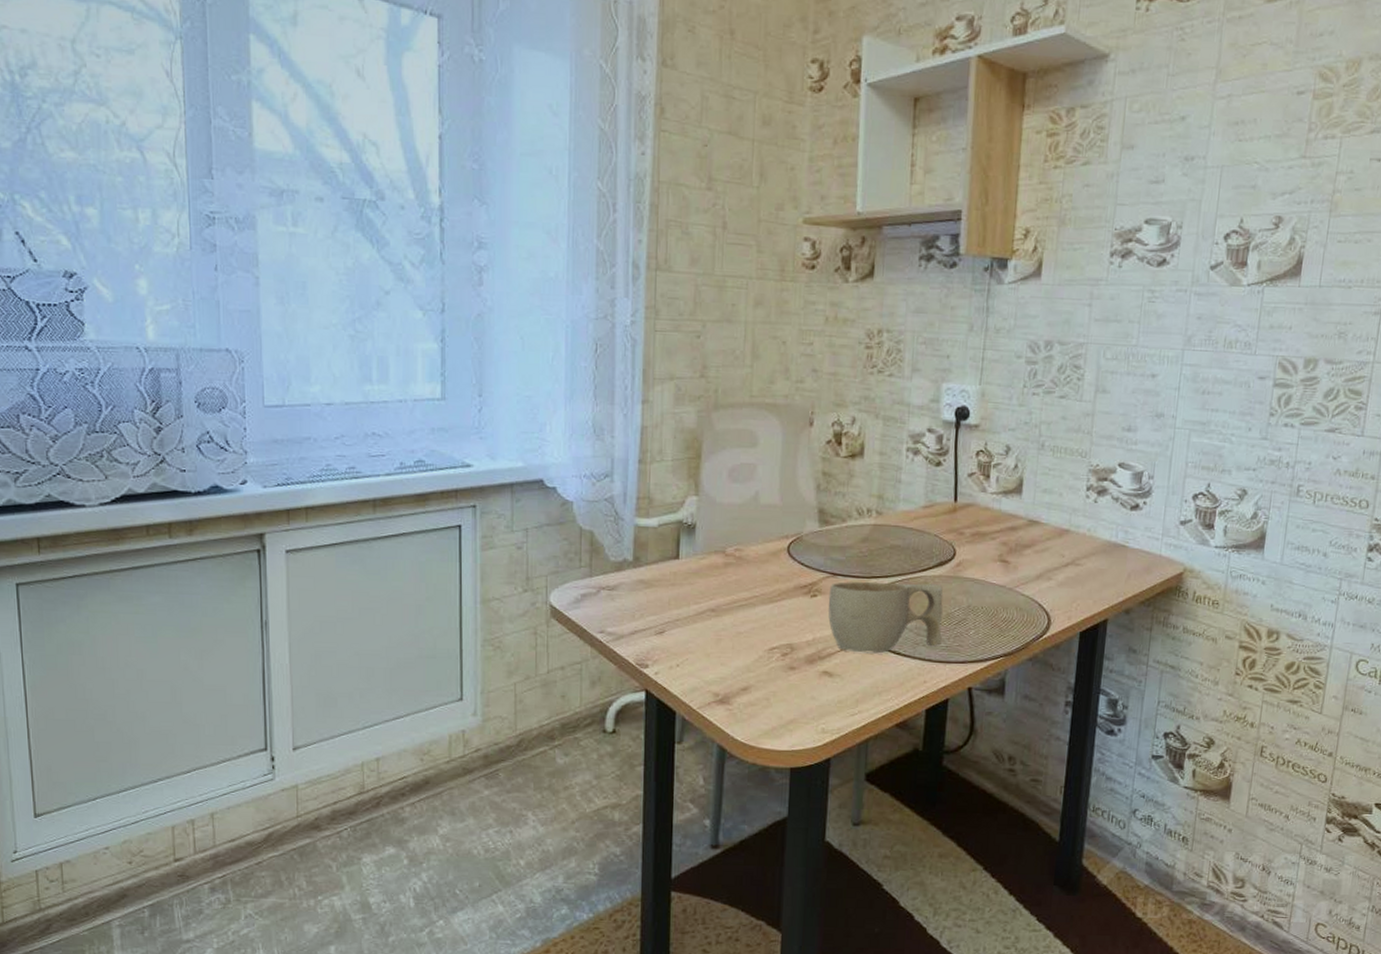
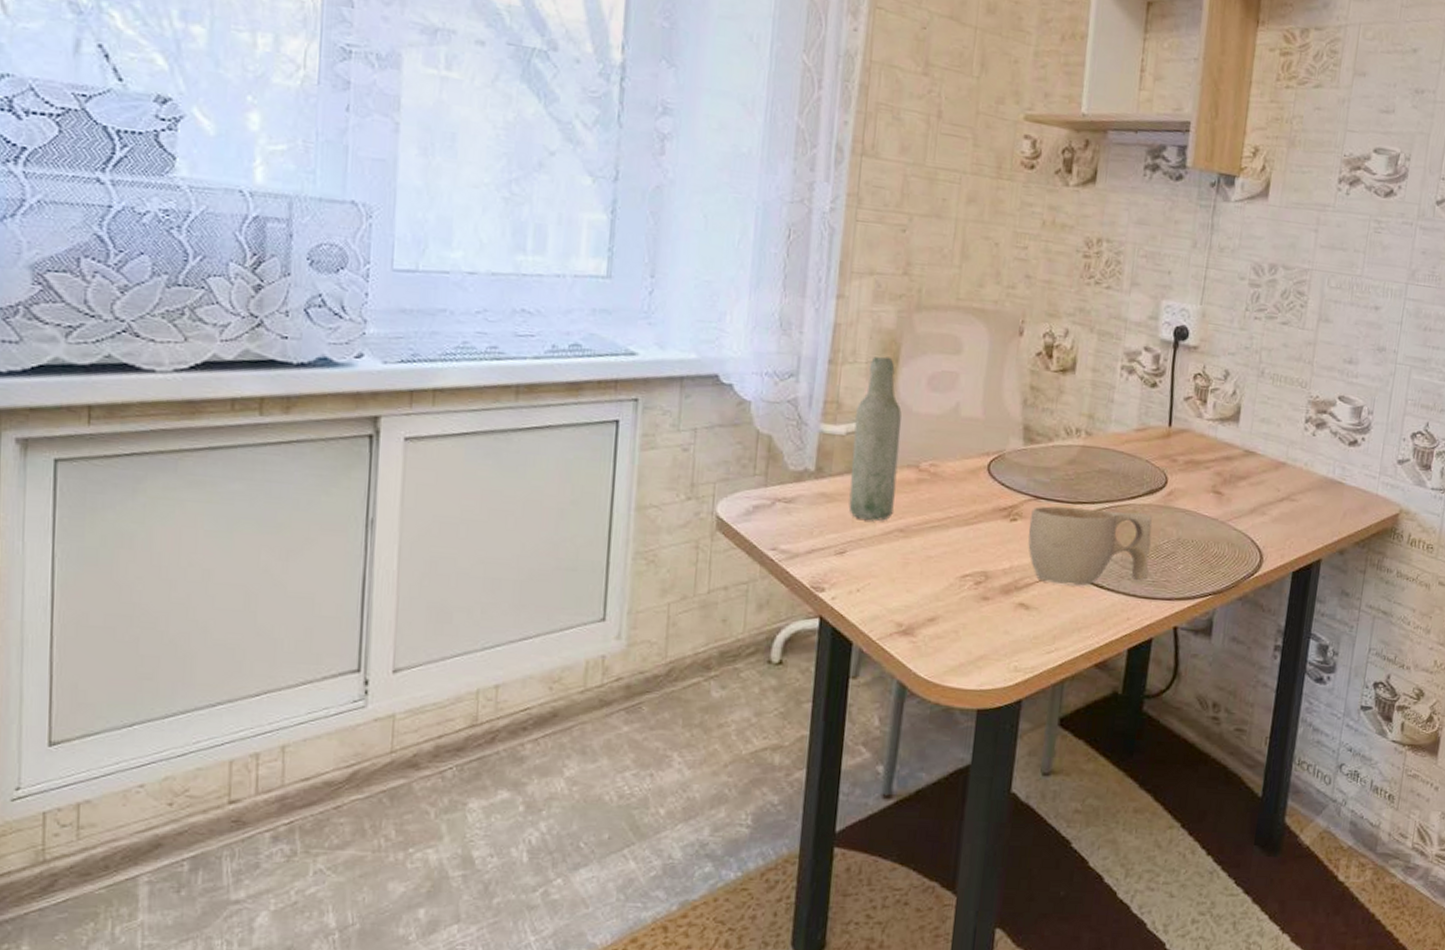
bottle: none [664,453,707,602] -> present [849,356,902,521]

